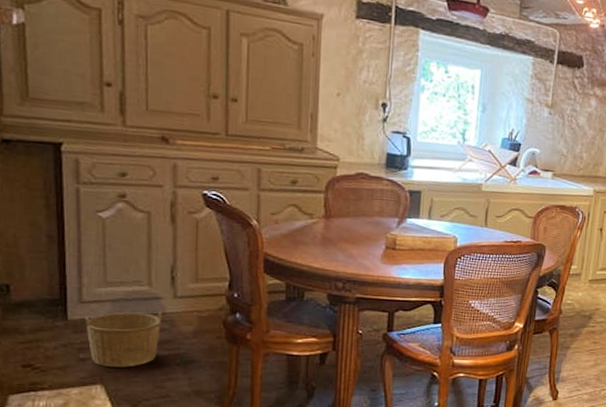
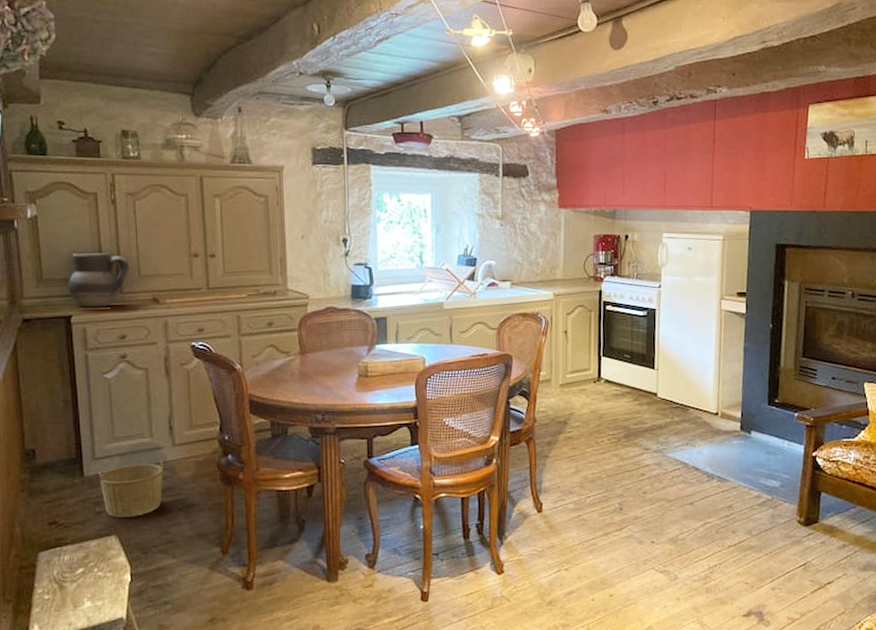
ceramic jug: none [59,74,135,139] -> present [68,253,129,307]

